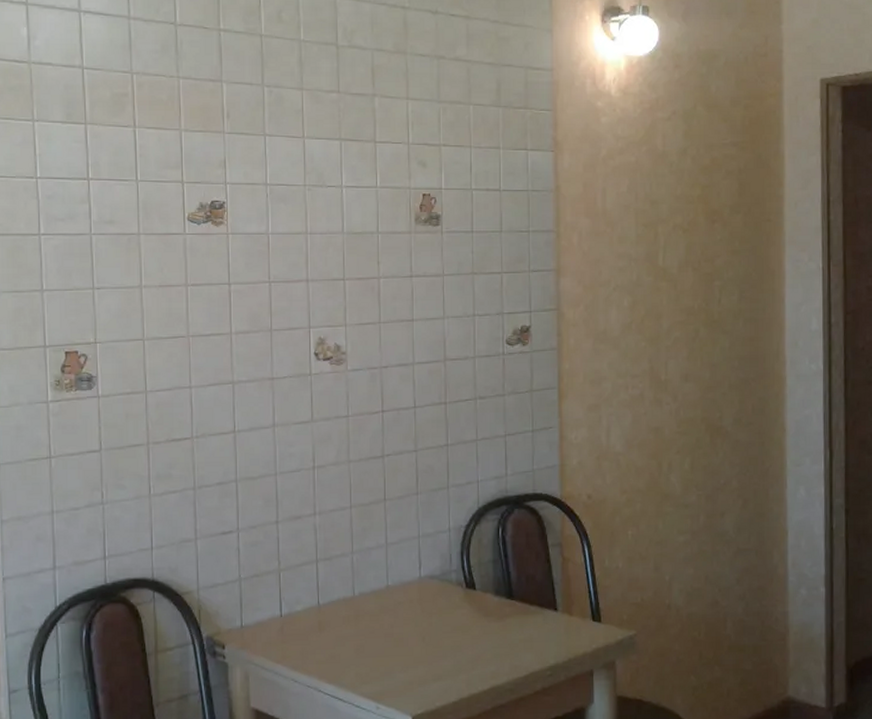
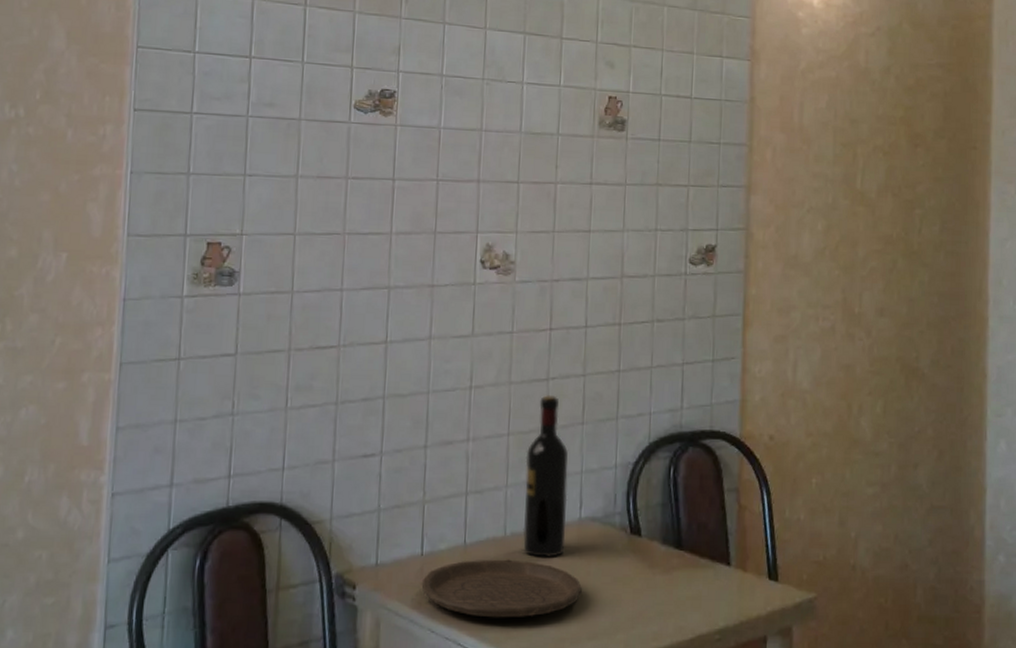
plate: none [282,616,425,667] -> present [421,559,582,618]
wine bottle: none [367,470,408,613] -> present [523,395,569,557]

